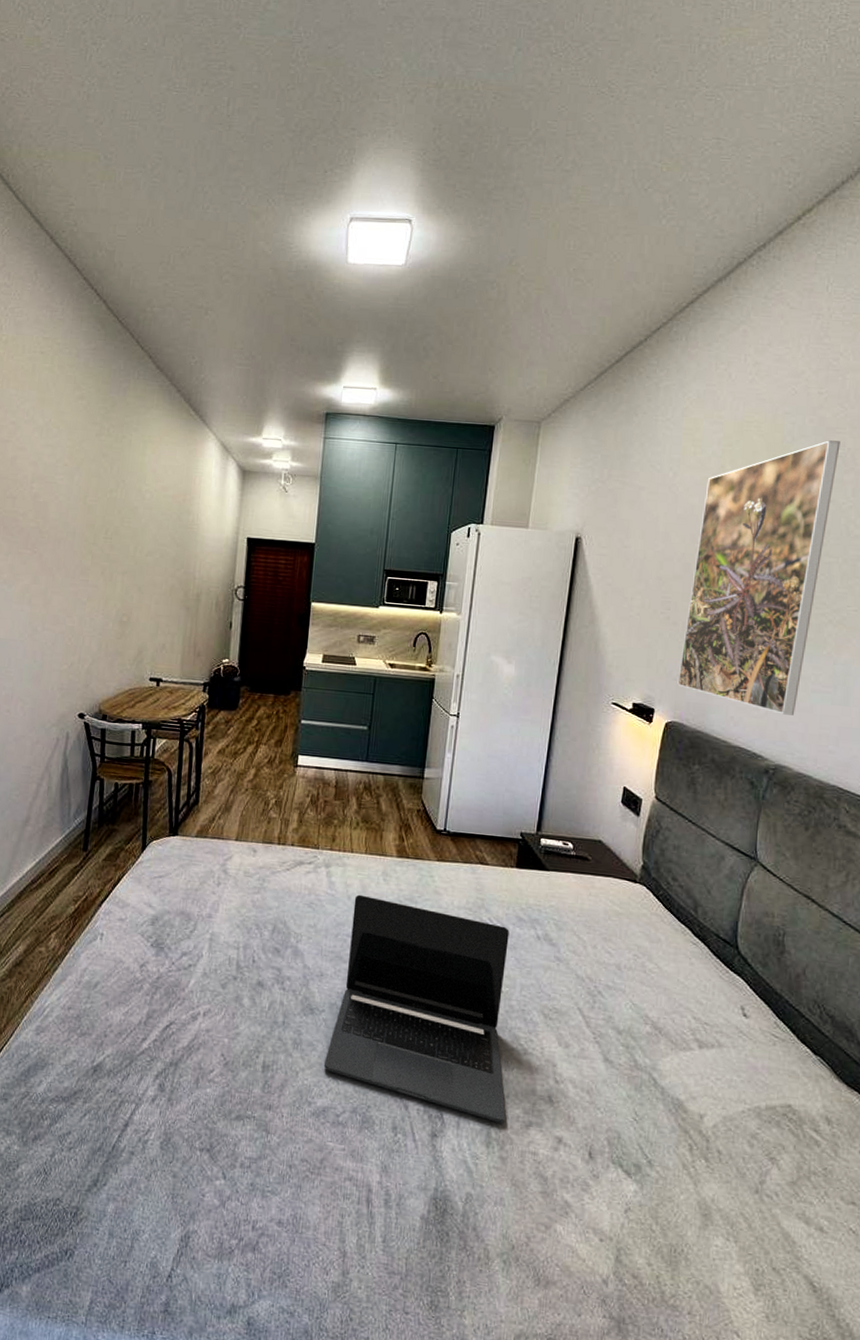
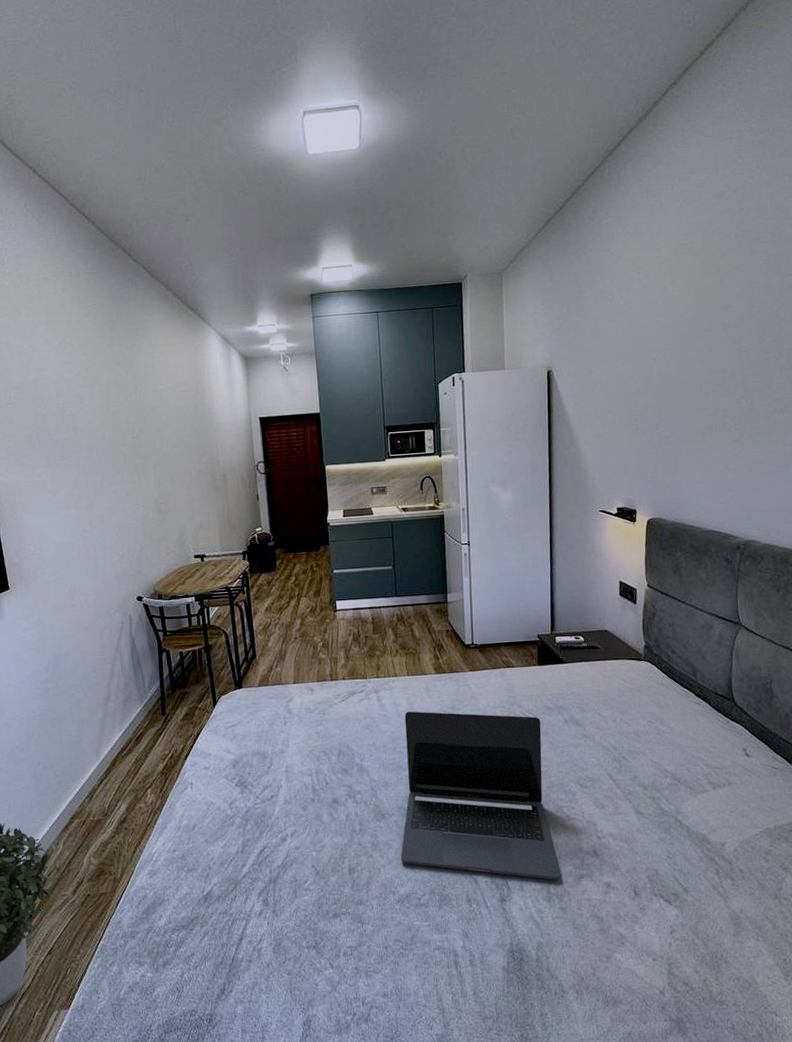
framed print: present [677,440,841,716] -> none [652,250,764,497]

